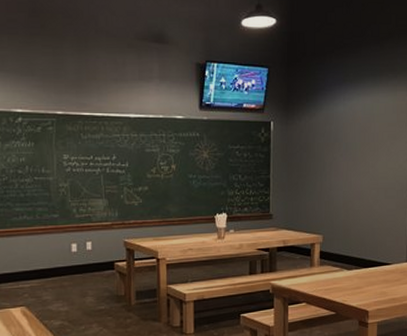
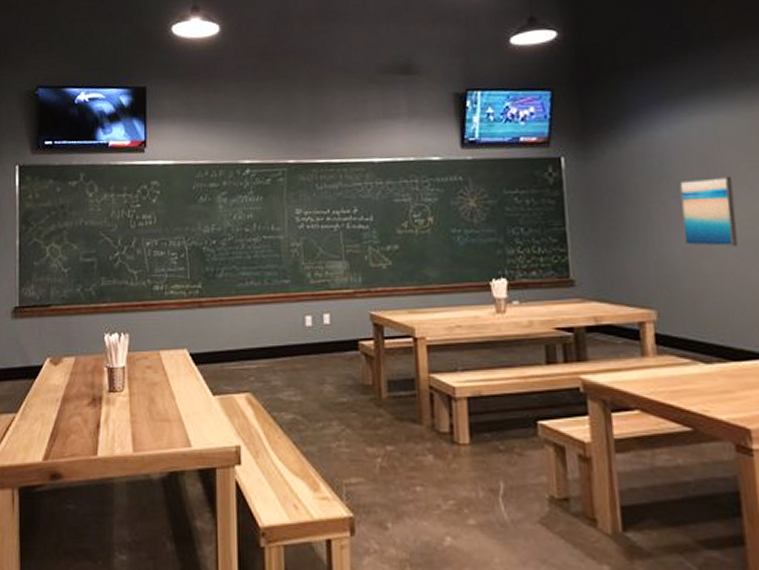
wall art: none [345,142,378,192] -> present [679,177,738,247]

